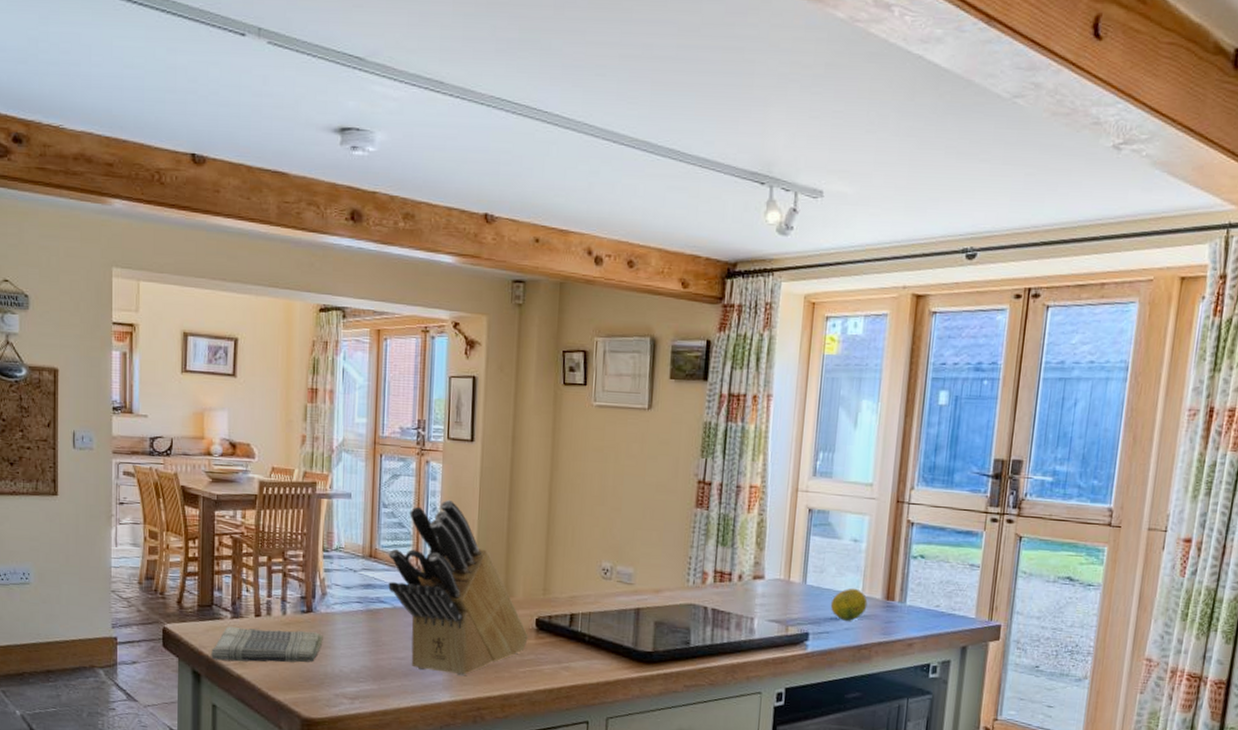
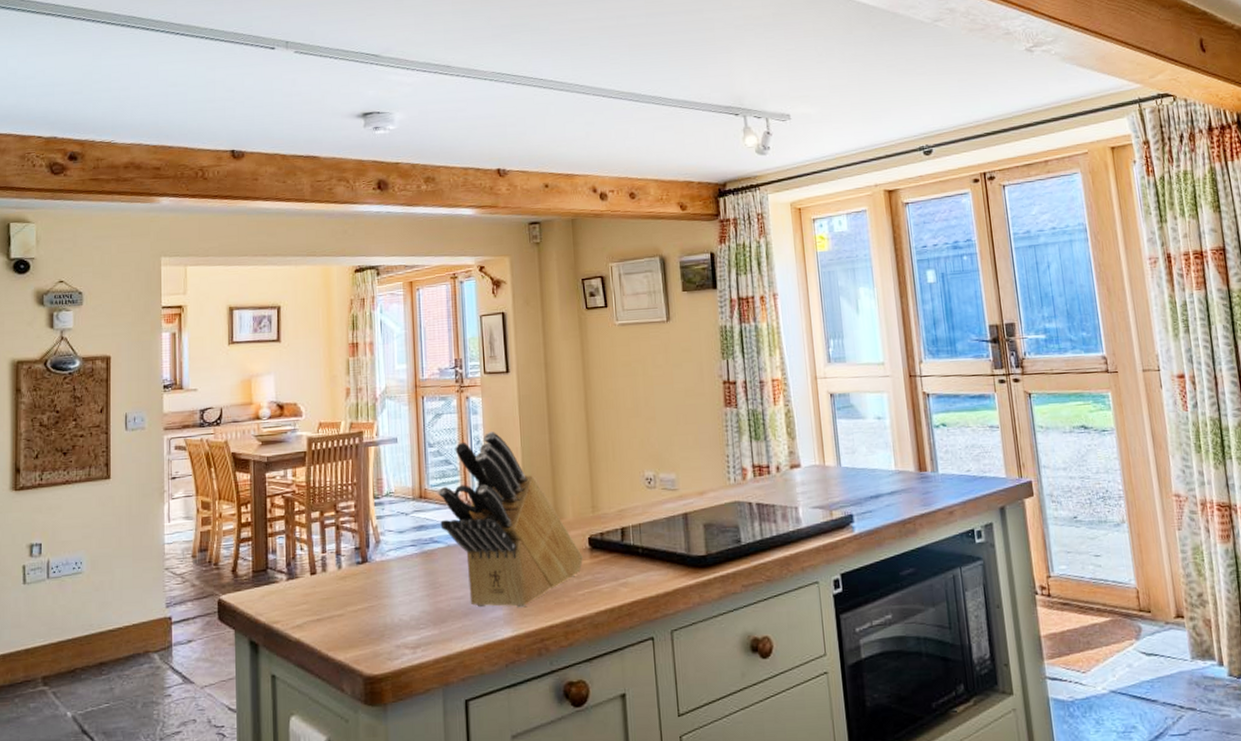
dish towel: present [211,626,323,663] -> none [268,582,380,627]
fruit: present [830,588,868,621] -> none [867,464,903,498]

